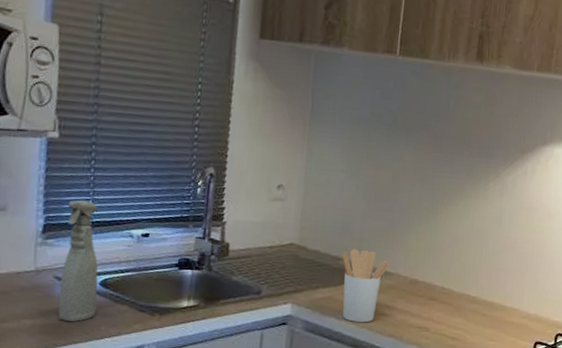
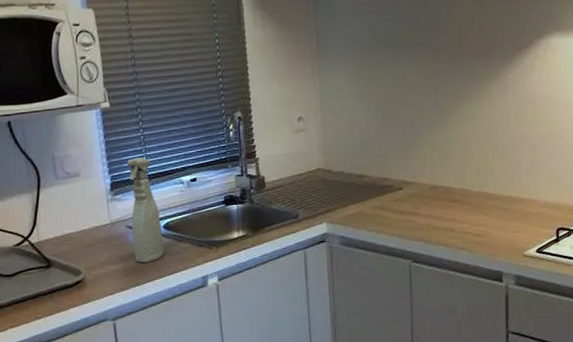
utensil holder: present [342,249,390,323] -> none [365,164,409,232]

